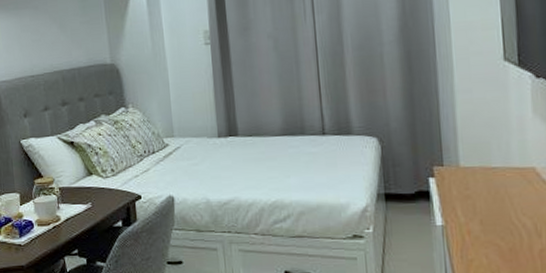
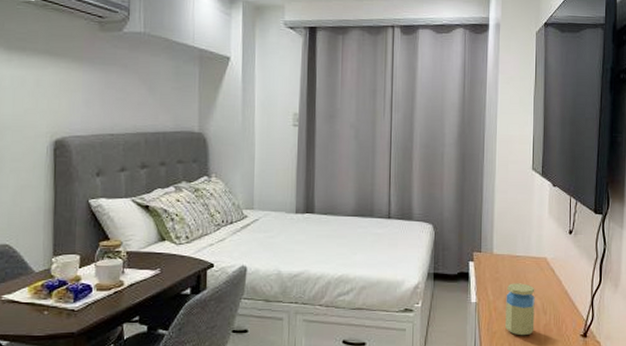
jar: none [482,200,526,264] -> present [505,283,535,336]

